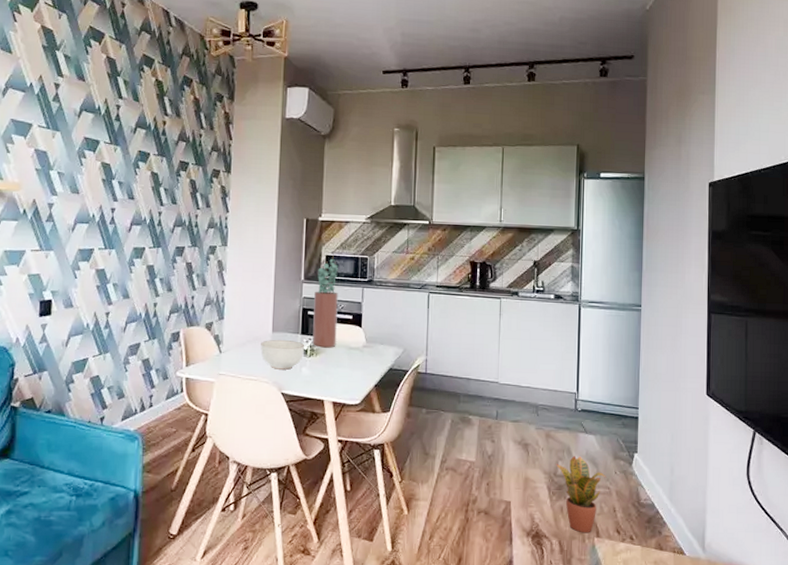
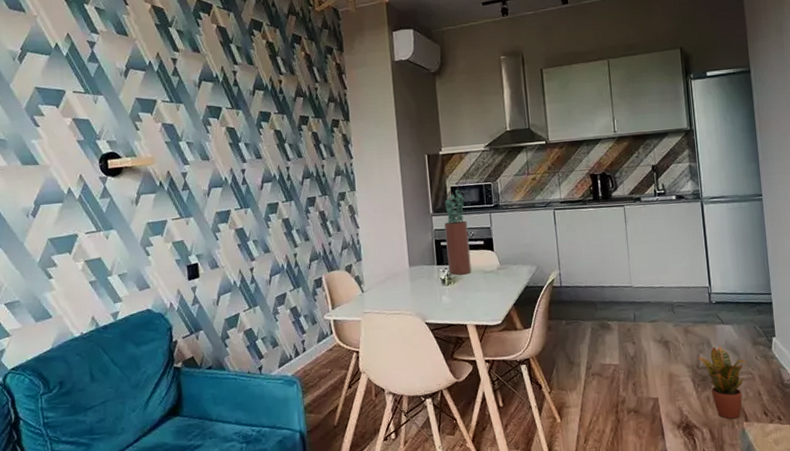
bowl: present [260,340,305,370] -> none [400,272,442,301]

